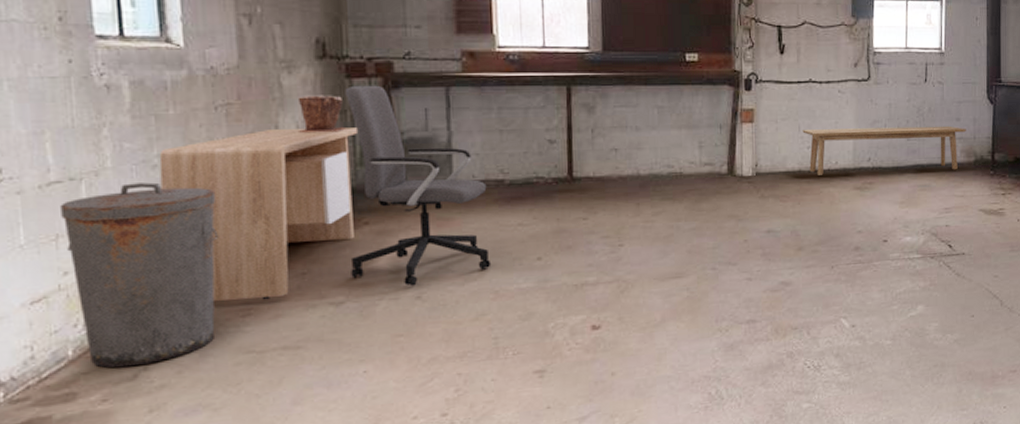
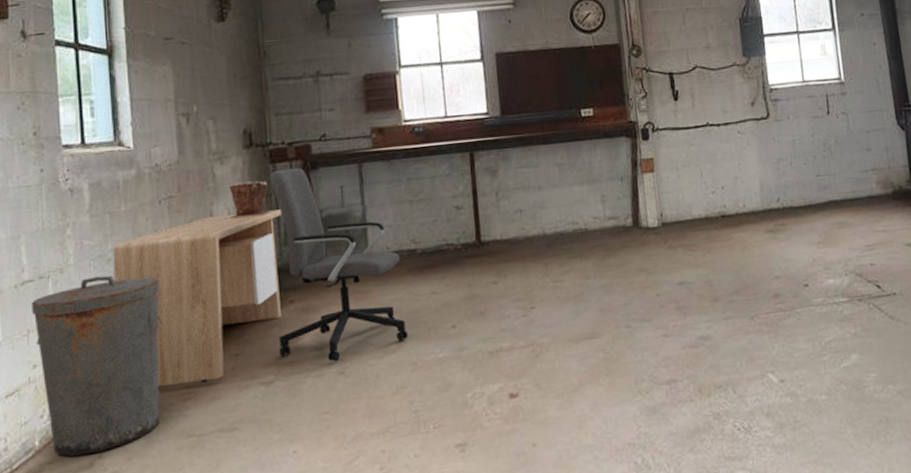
bench: present [802,125,966,175] -> none [705,157,879,221]

